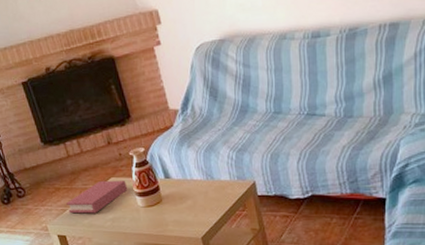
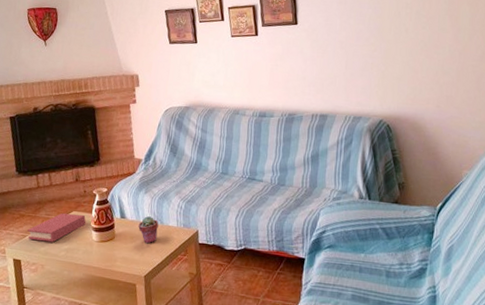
potted succulent: none [186,173,209,203] -> present [138,216,159,244]

